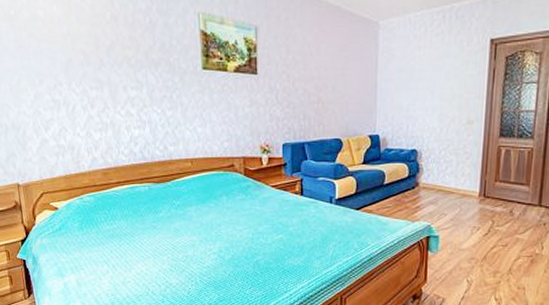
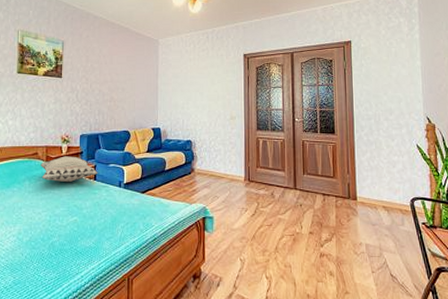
decorative pillow: none [238,168,305,197] -> present [40,156,98,182]

